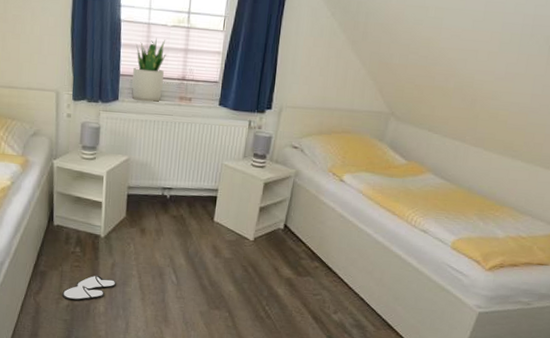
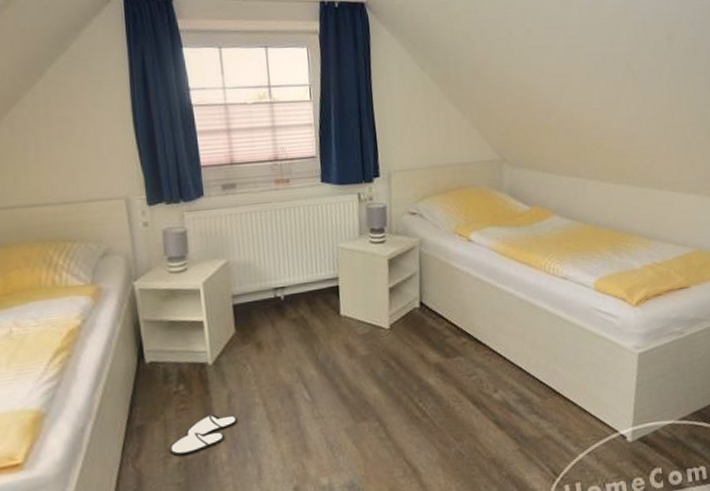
planter: present [132,37,166,103] -> none [215,118,254,193]

